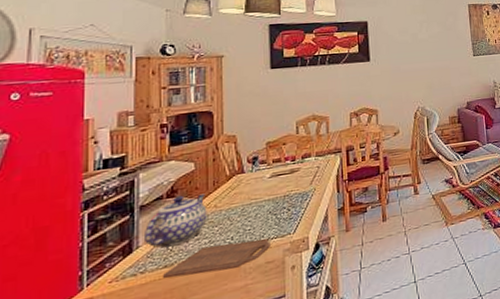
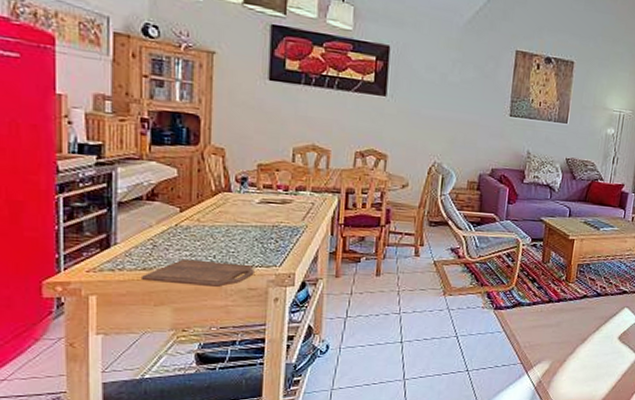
teapot: present [143,193,209,249] -> none [121,200,191,251]

